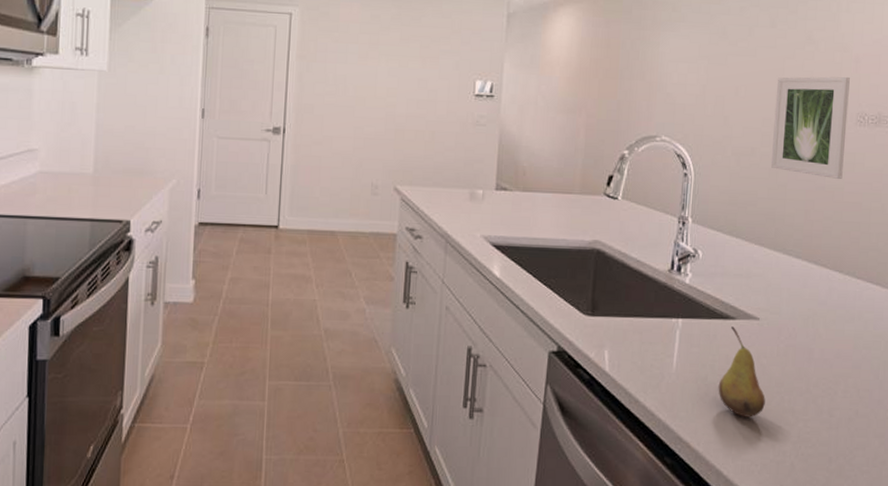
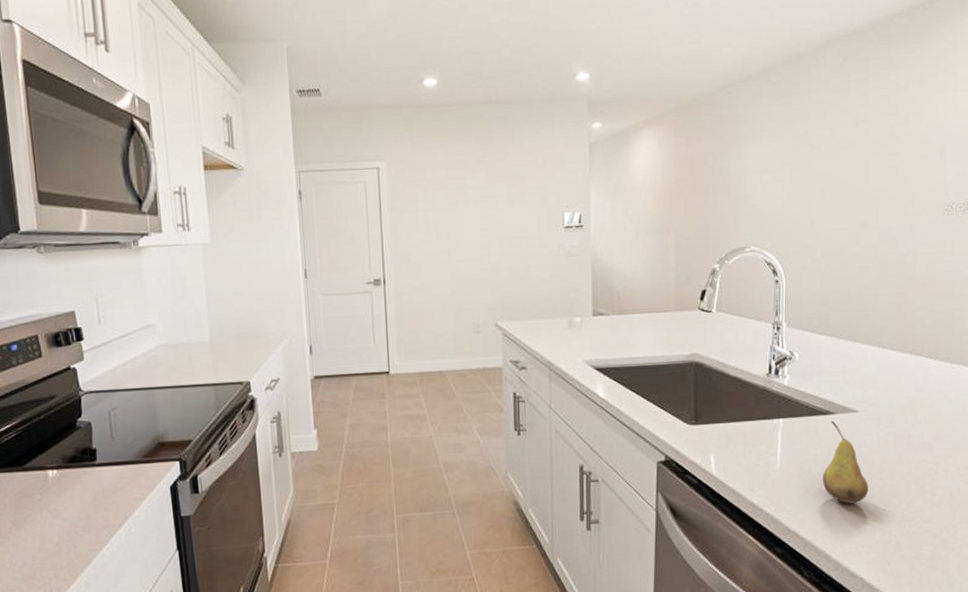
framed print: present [771,76,850,179] -> none [861,167,935,270]

